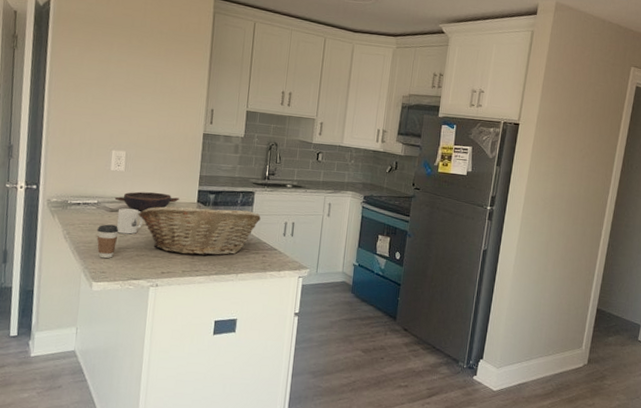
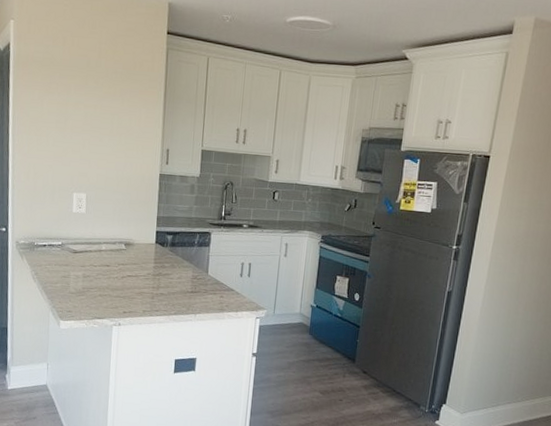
coffee cup: present [96,224,119,259] -> none [62,265,83,299]
bowl: present [114,191,179,212] -> none [77,233,138,254]
mug: present [117,208,143,235] -> none [80,249,104,275]
fruit basket: present [139,204,261,256] -> none [100,245,218,297]

